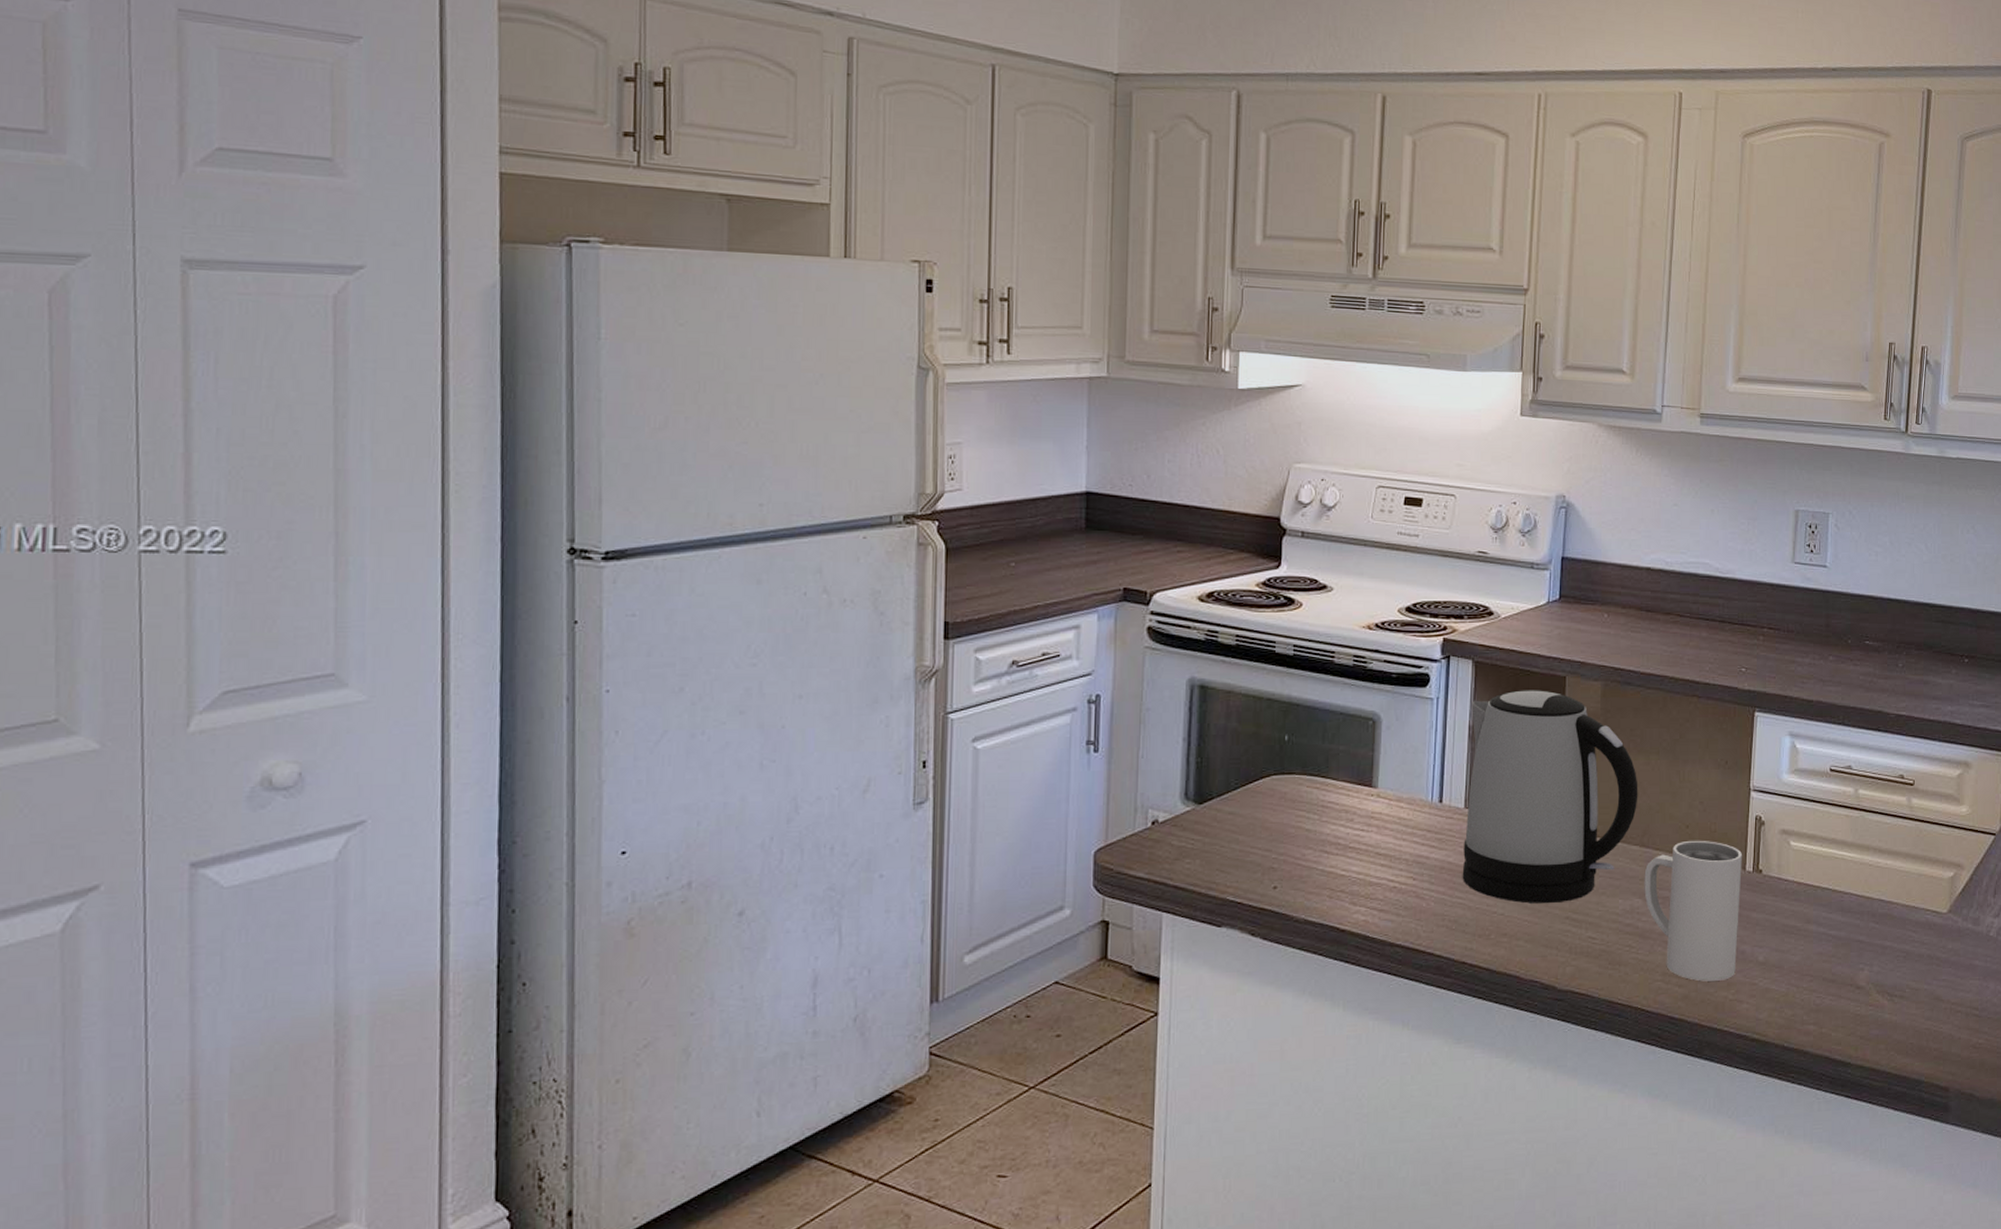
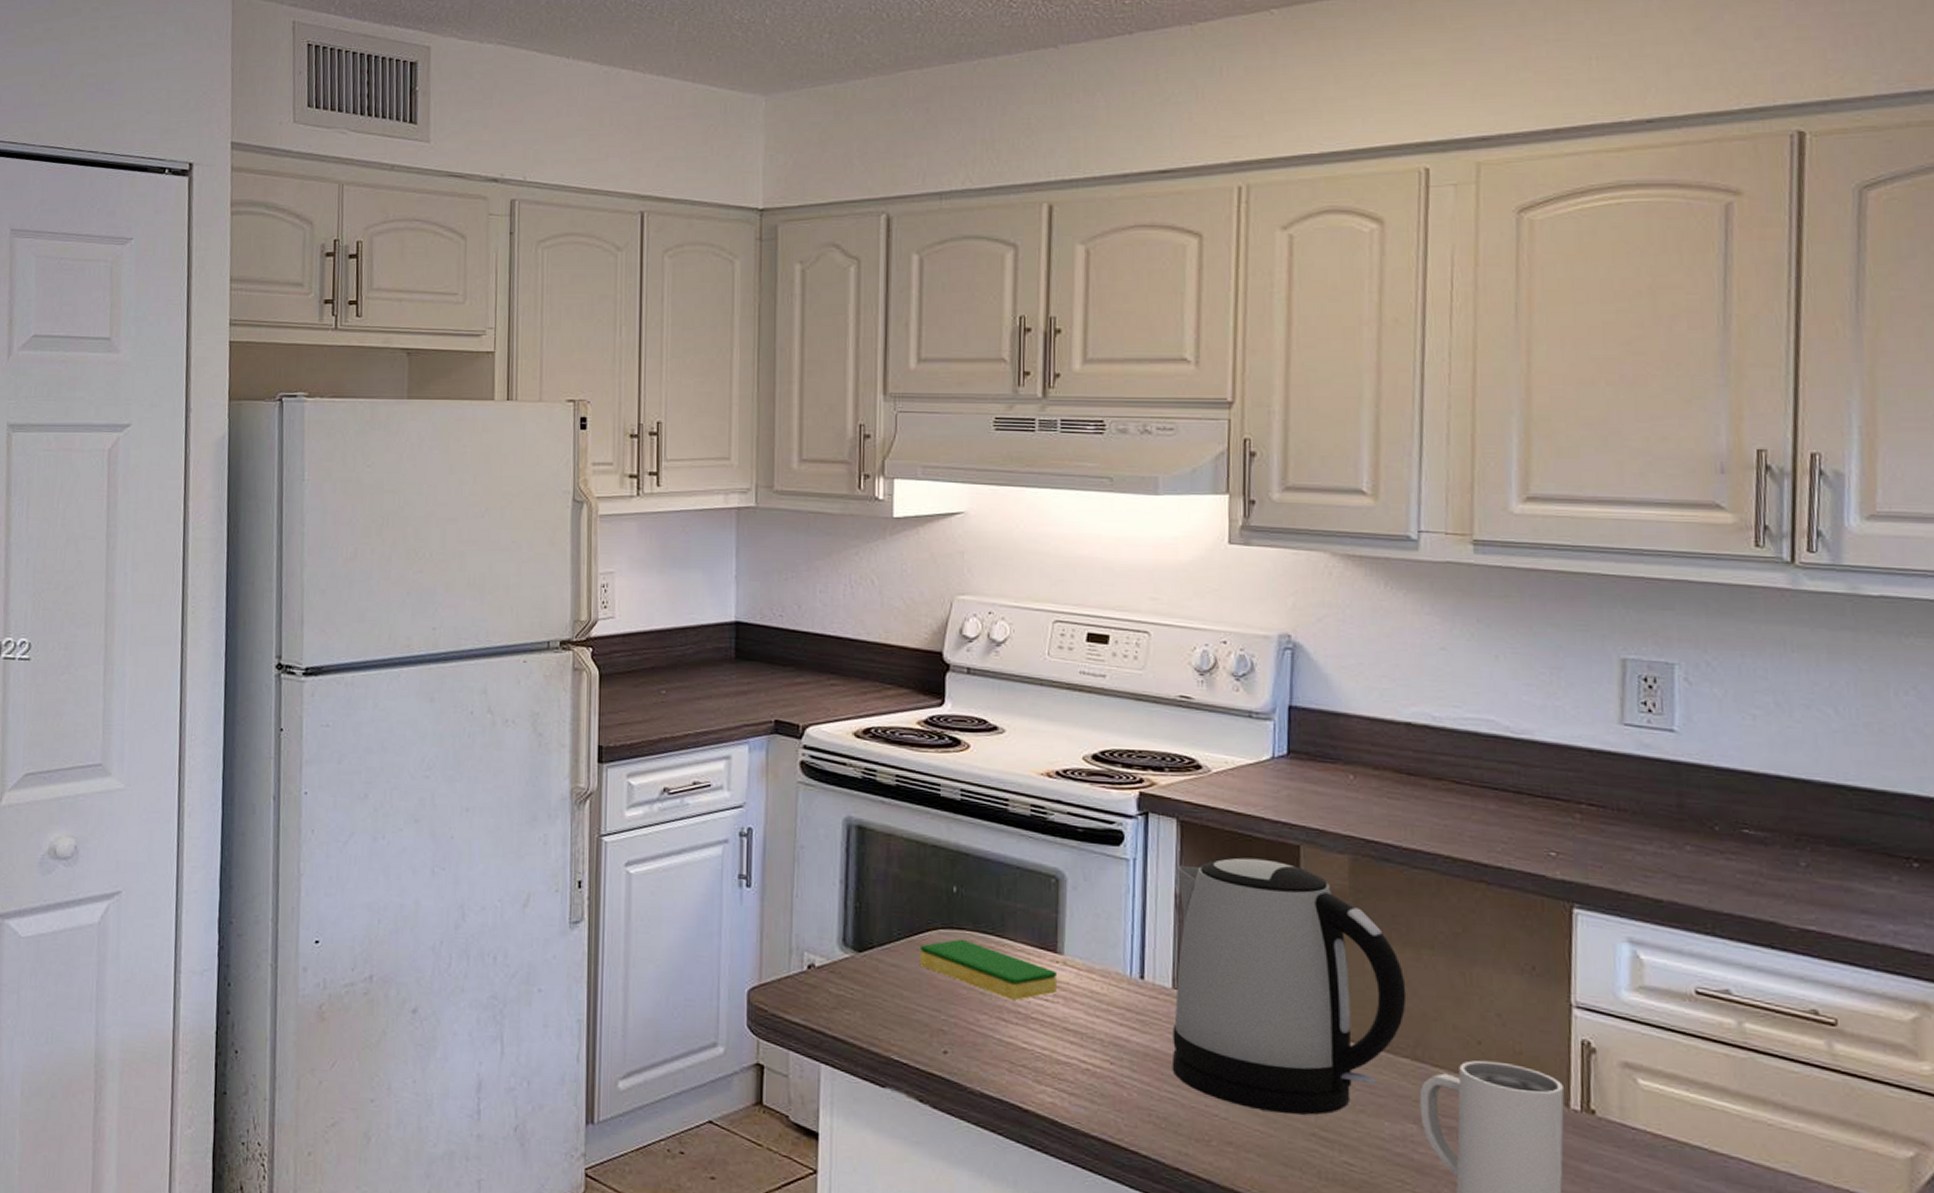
dish sponge: none [1254,782,1371,833] -> present [919,938,1057,1000]

